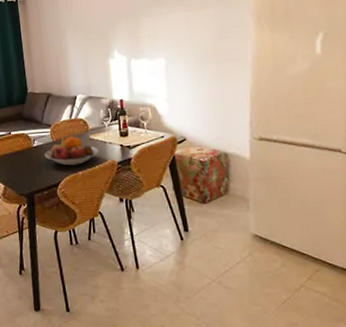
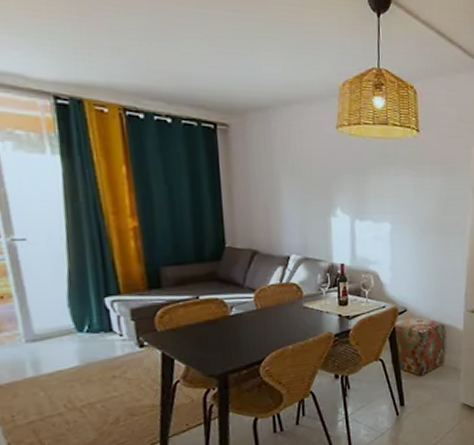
fruit bowl: present [44,135,99,166] -> none [245,302,314,339]

